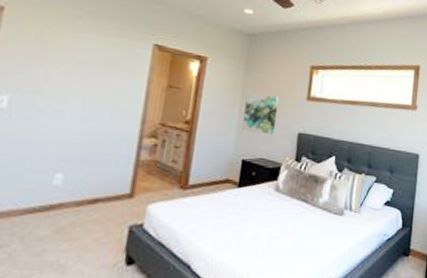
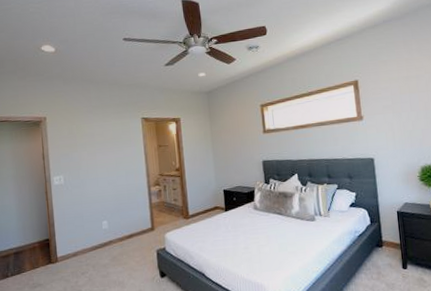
wall art: present [242,93,280,136] -> none [215,136,244,168]

